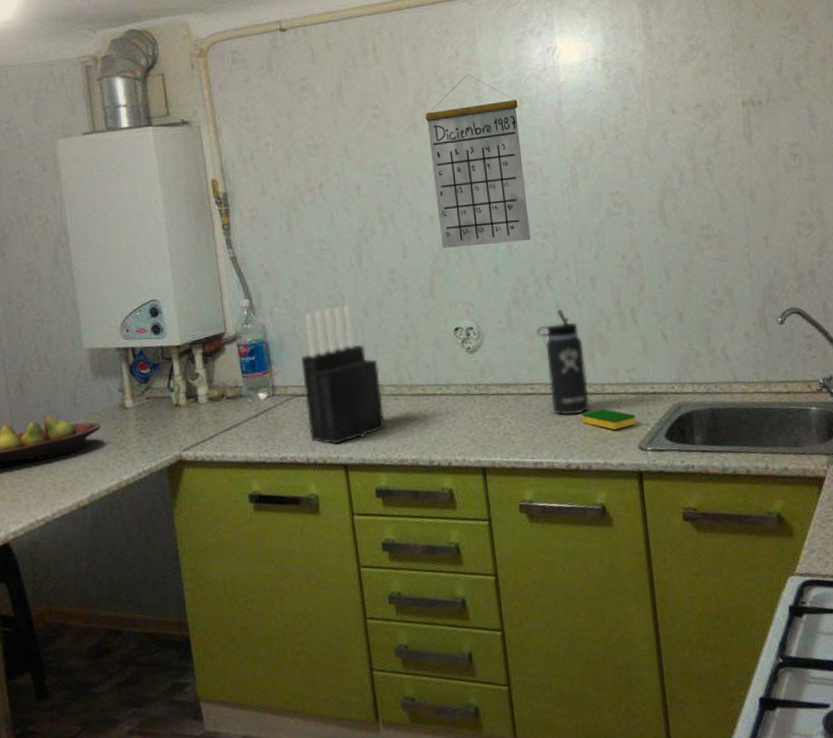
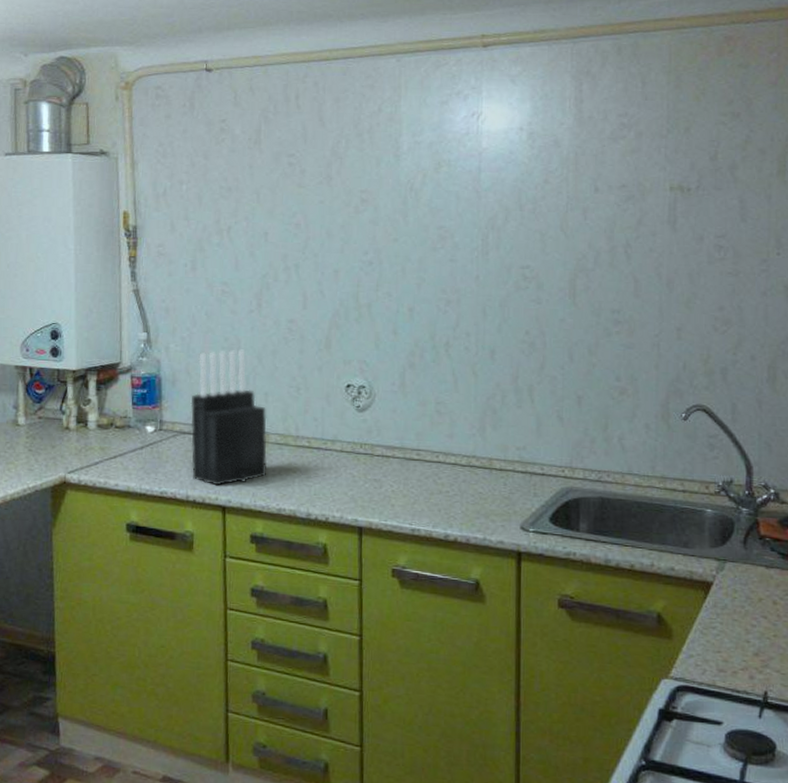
calendar: present [425,74,531,248] -> none [340,131,436,306]
thermos bottle: present [536,309,590,416] -> none [428,378,476,487]
dish sponge: present [582,408,637,430] -> none [466,483,521,507]

